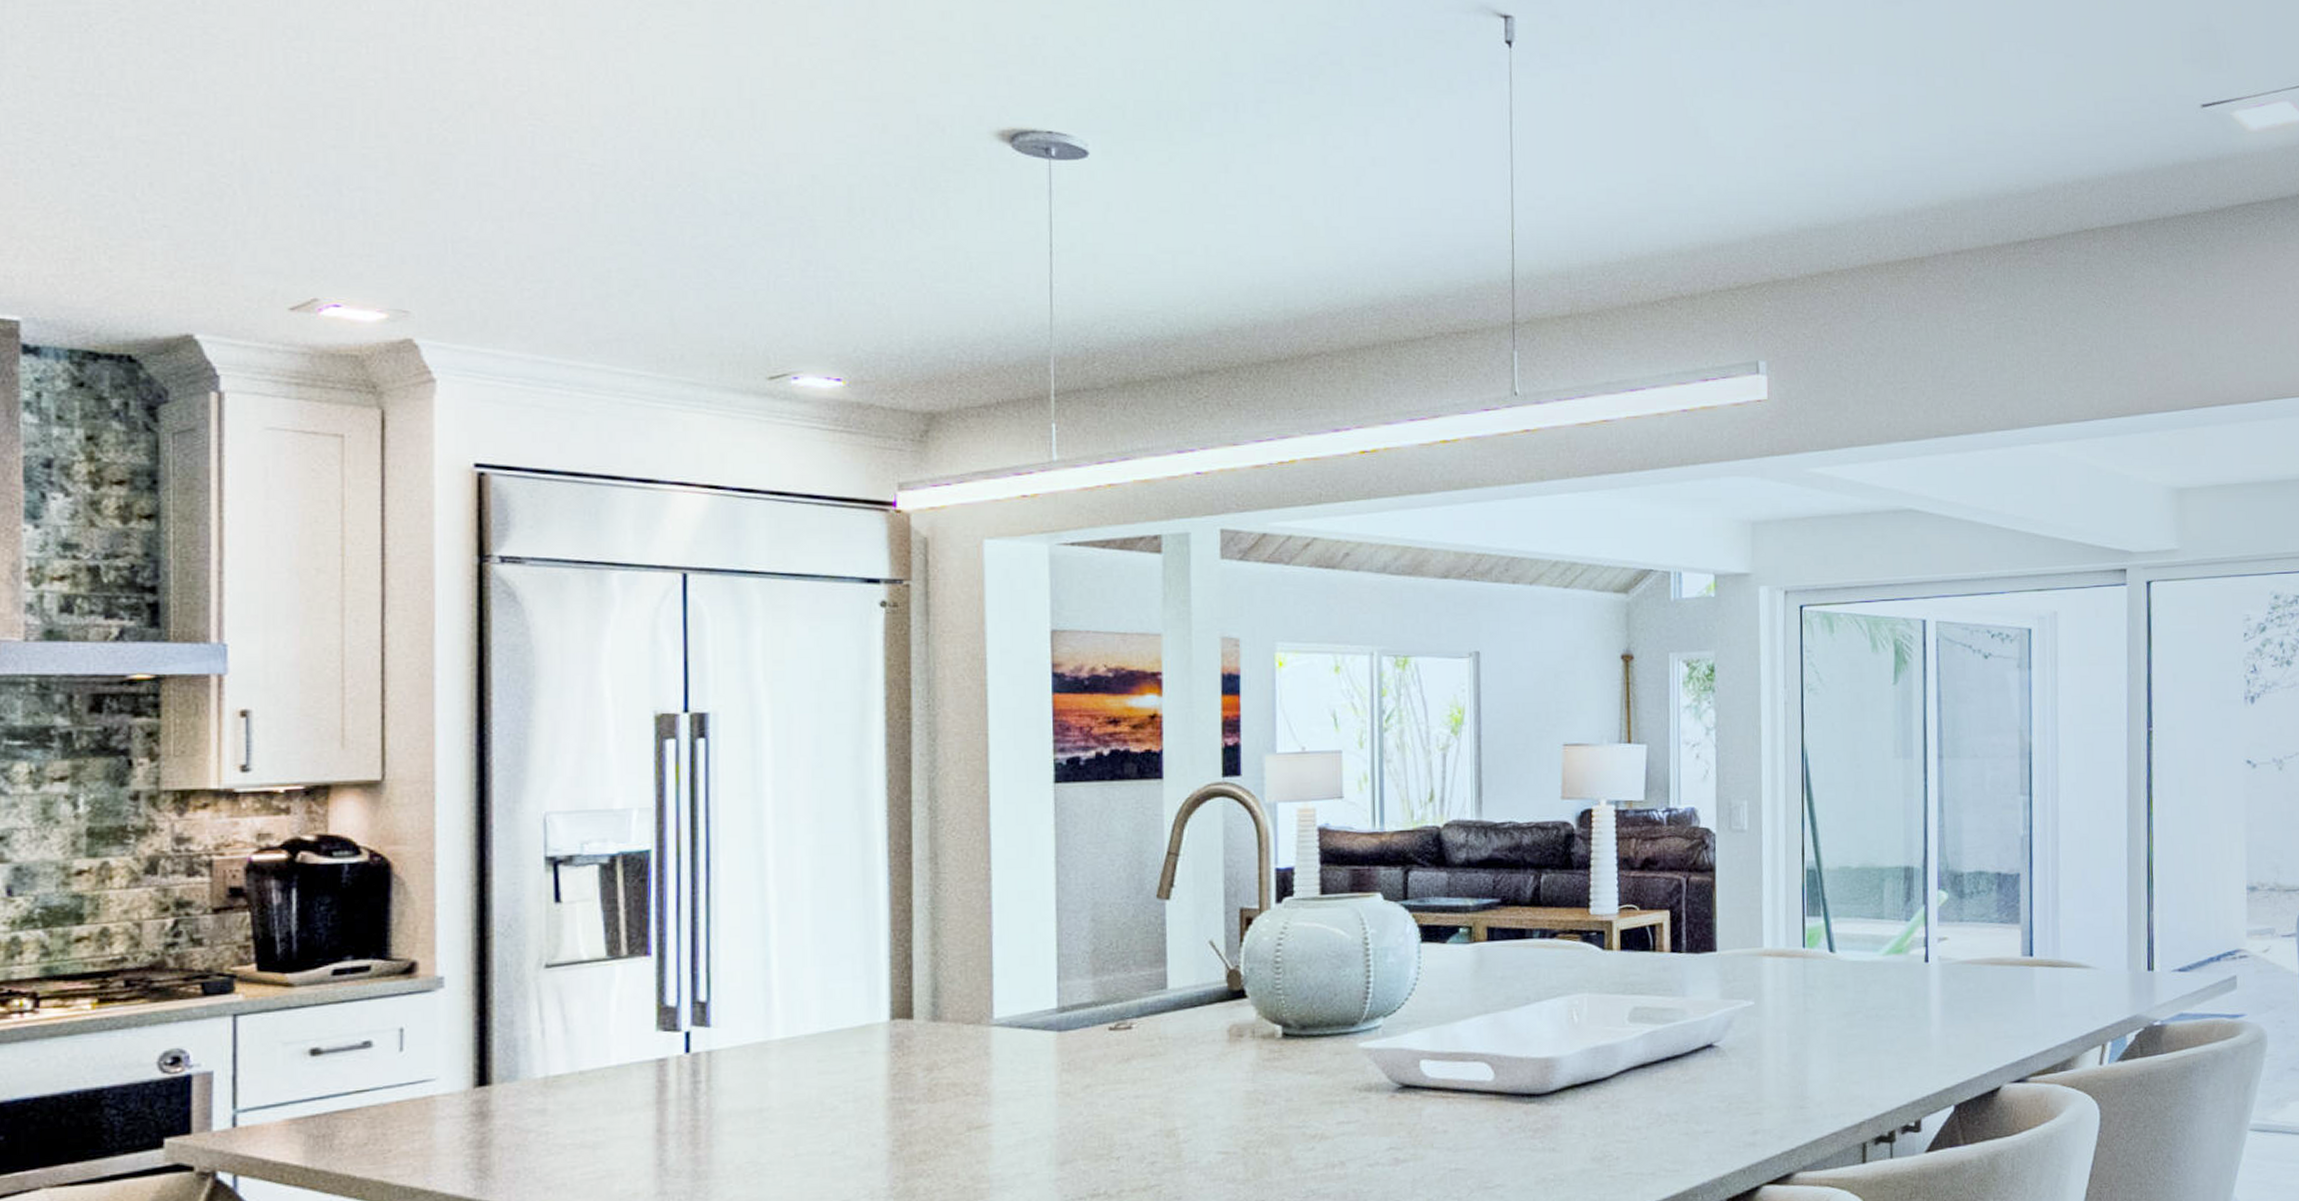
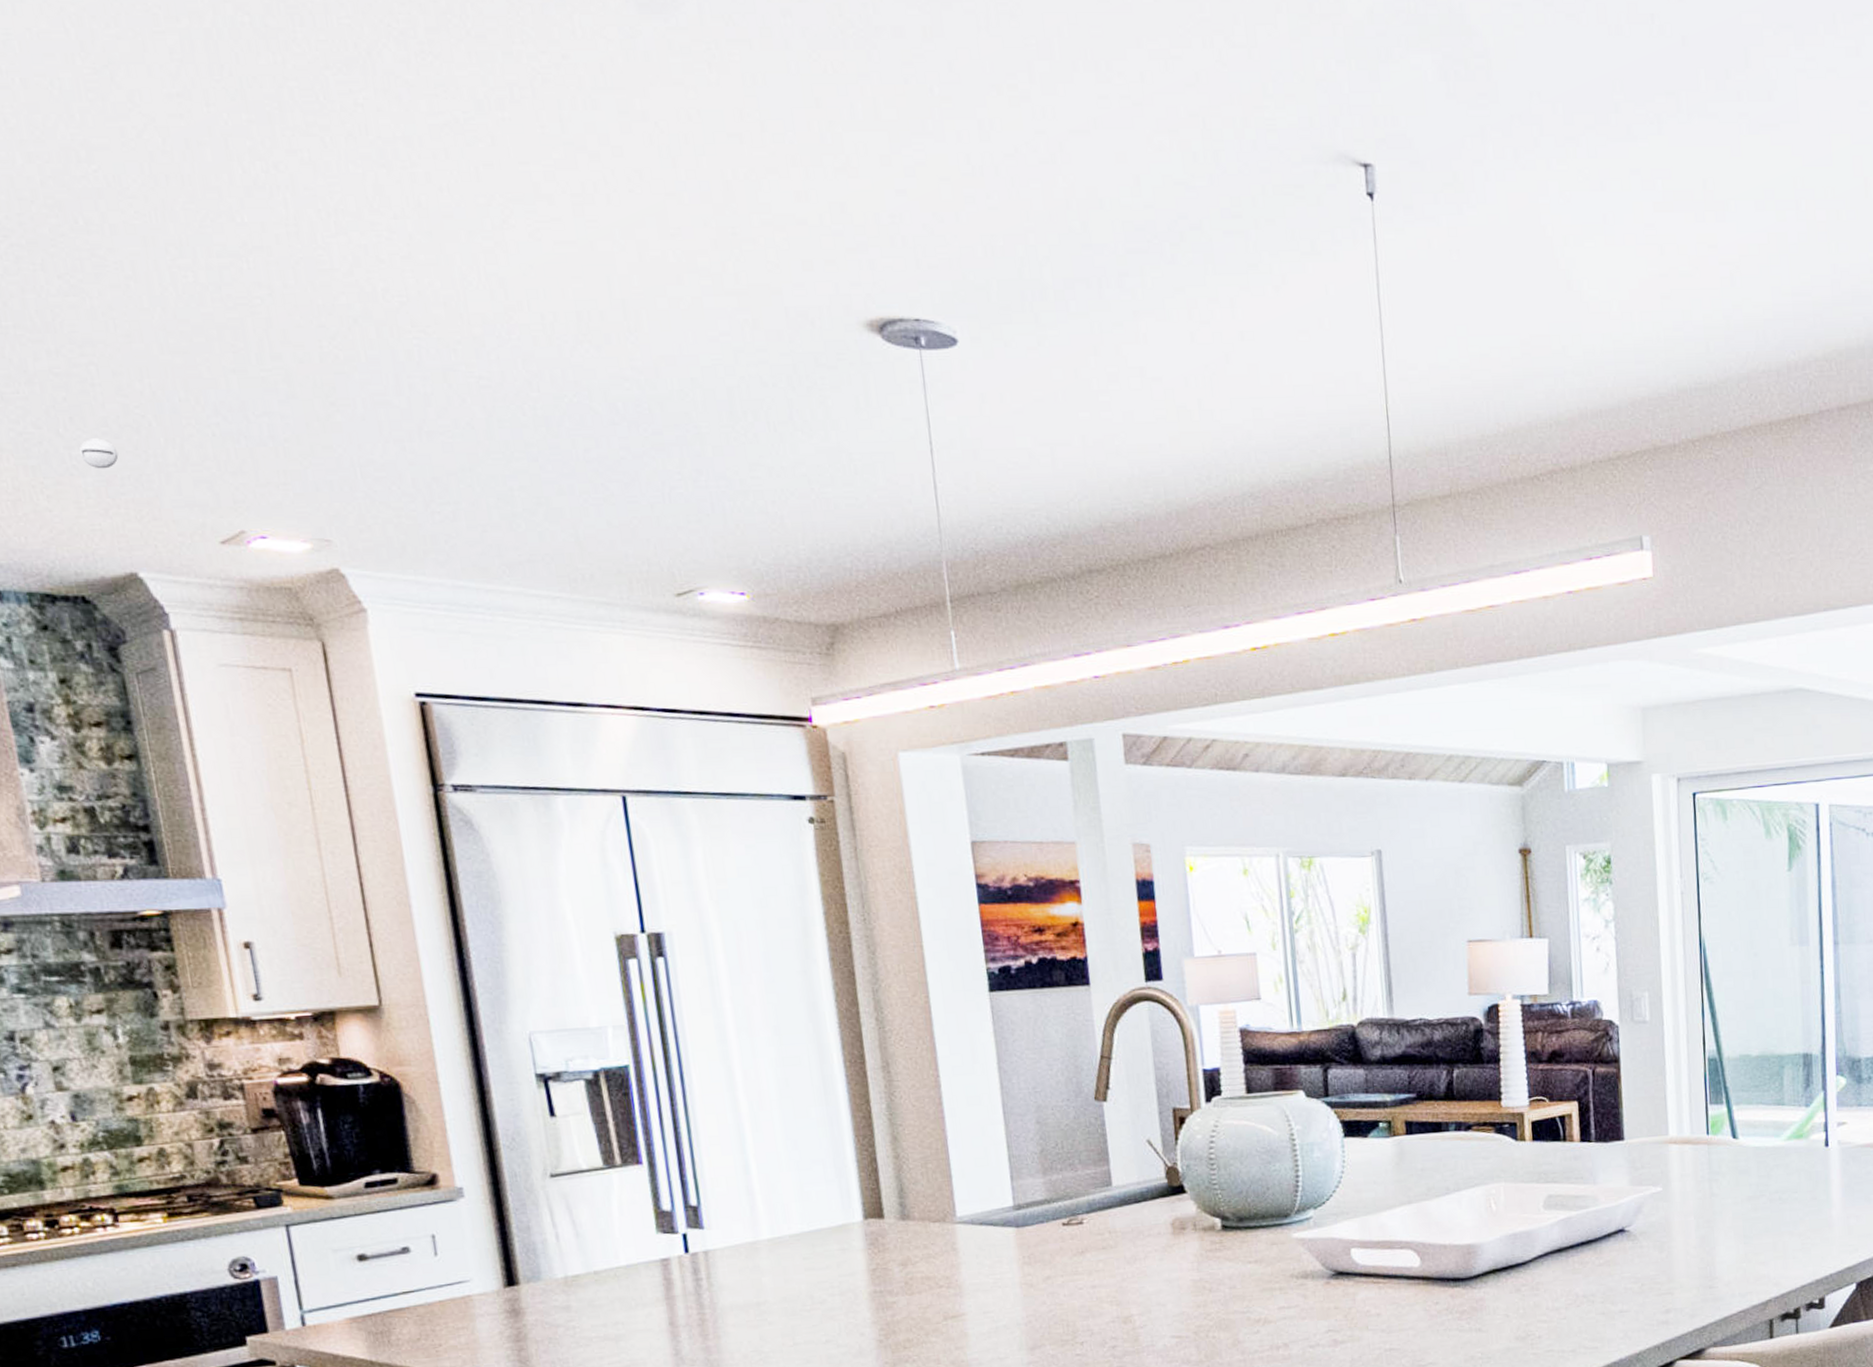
smoke detector: none [153,204,195,234] -> present [79,438,119,469]

